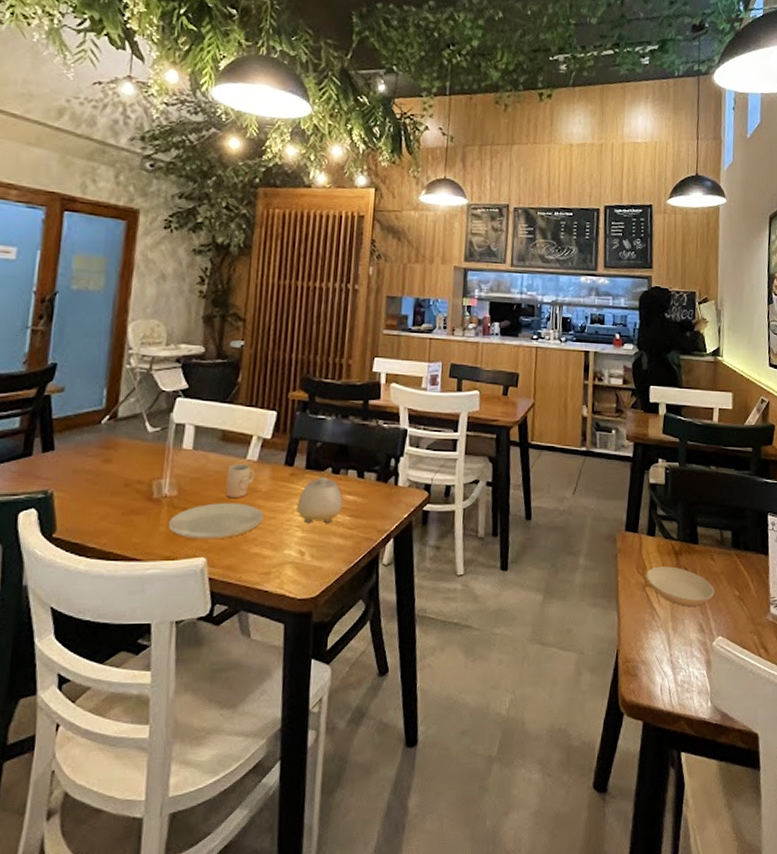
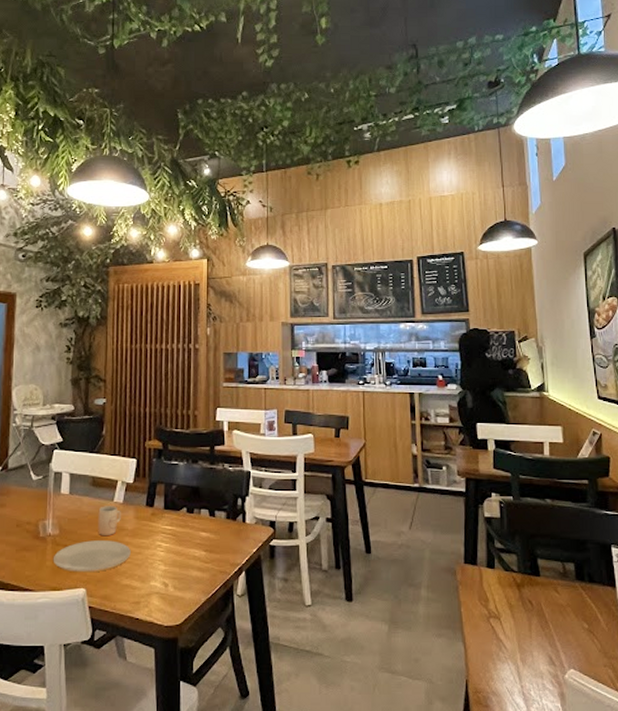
sugar bowl: present [297,475,343,523] -> none [159,515,198,557]
saucer: present [646,566,715,606] -> none [489,598,562,638]

